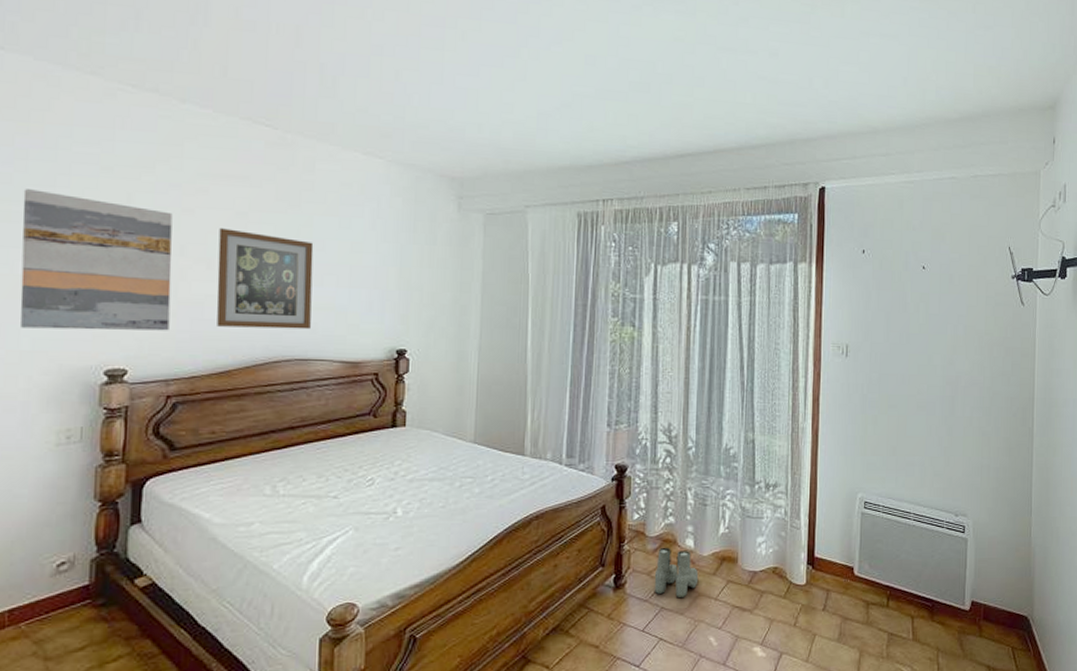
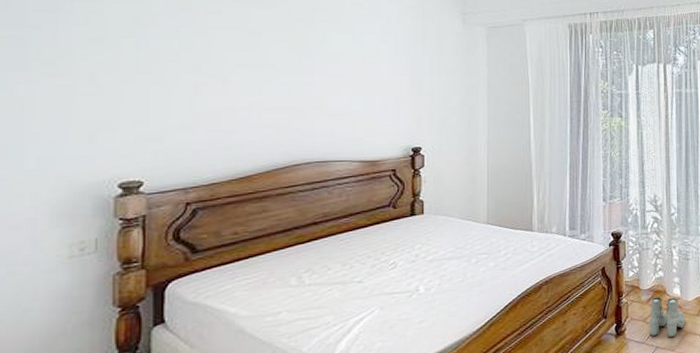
wall art: present [20,189,173,331] -> none [21,15,186,148]
wall art: present [216,228,314,330] -> none [233,47,329,136]

